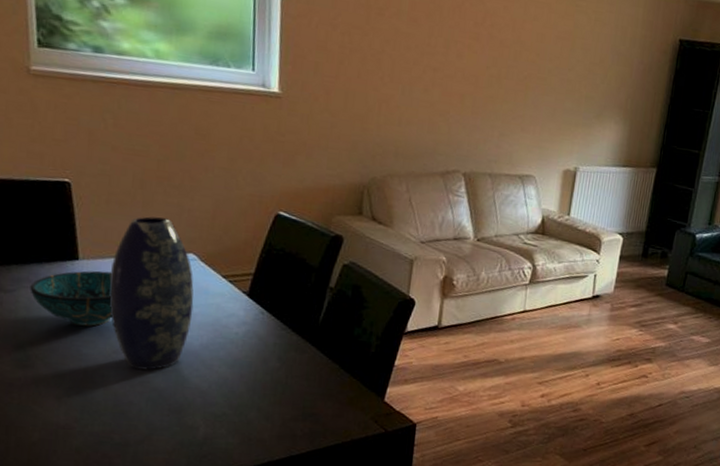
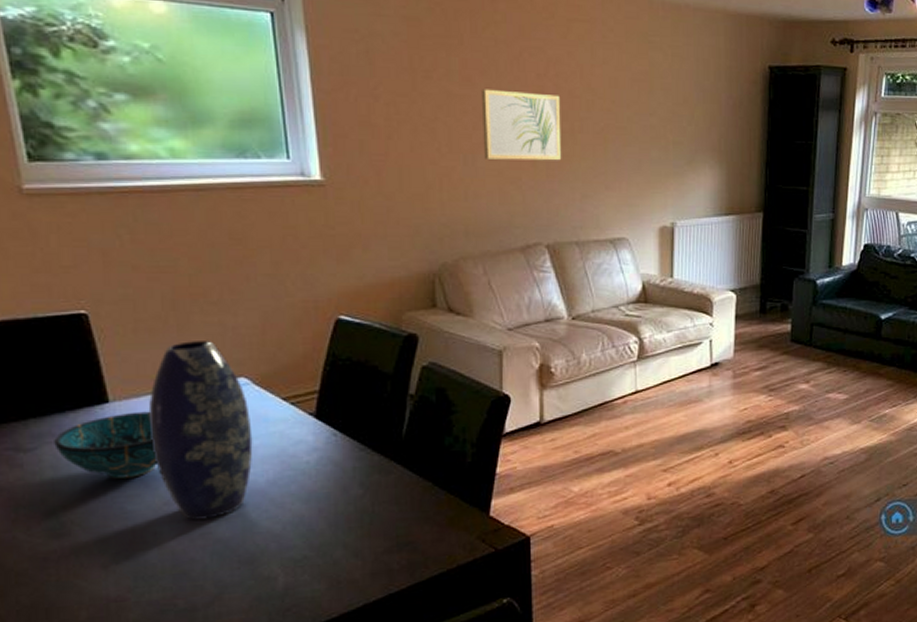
wall art: none [419,30,492,100] -> present [482,89,562,161]

